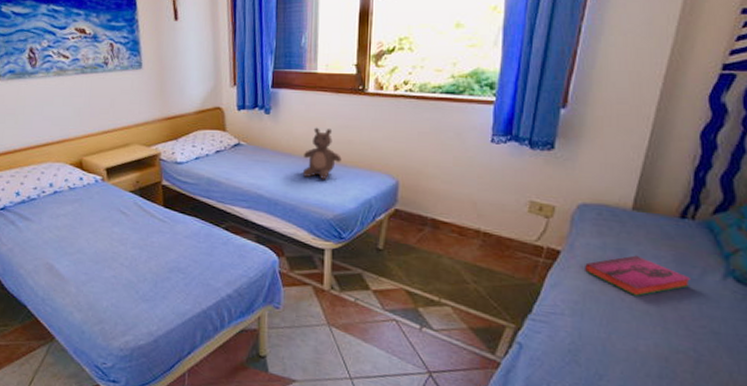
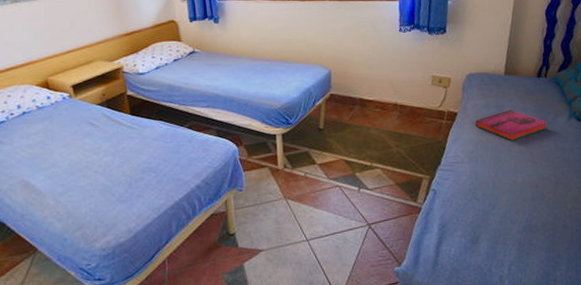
teddy bear: present [302,127,342,181] -> none [250,31,283,76]

